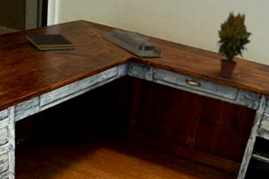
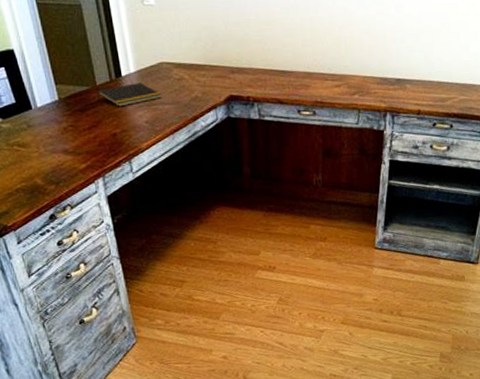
desk organizer: present [103,28,163,58] -> none [191,65,266,94]
potted plant: present [216,10,253,79] -> none [322,21,363,101]

